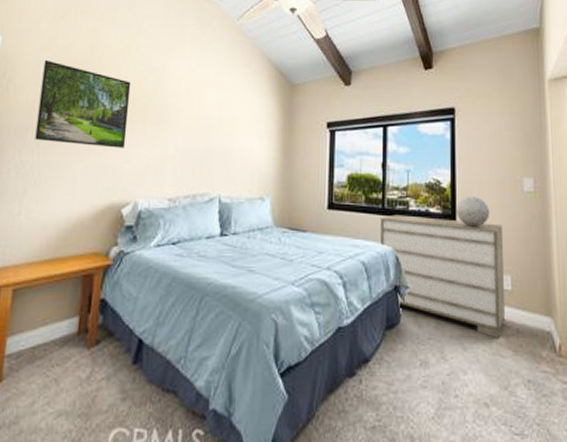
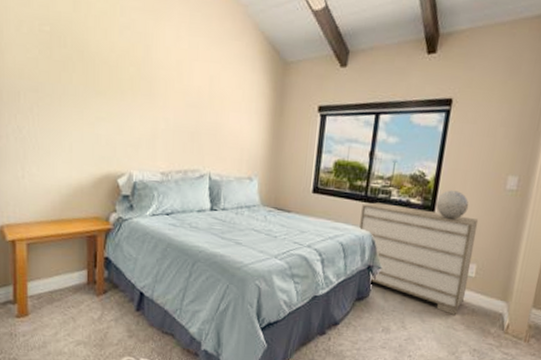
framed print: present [35,60,131,148] -> none [26,19,119,120]

